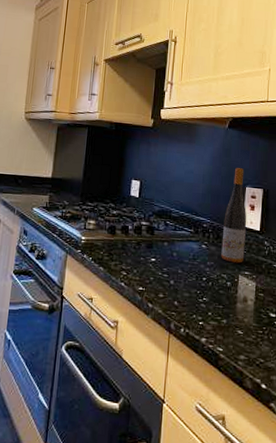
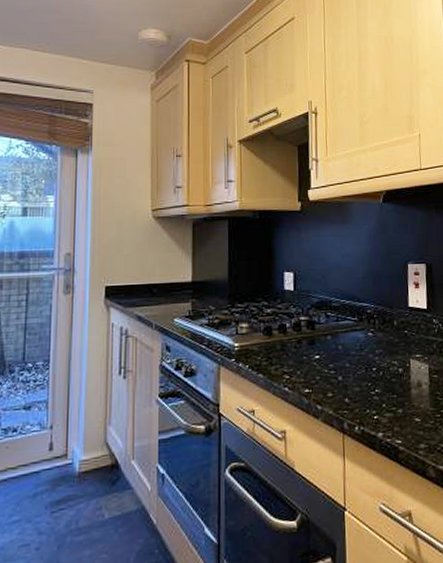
wine bottle: present [221,168,247,263] -> none [388,244,414,347]

